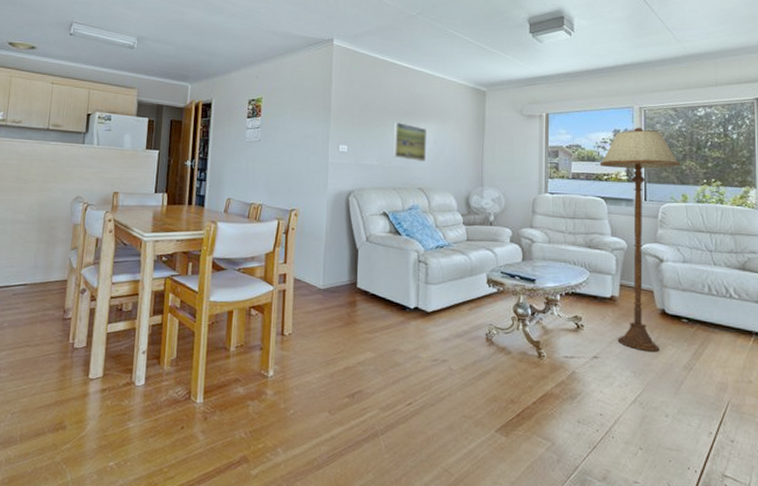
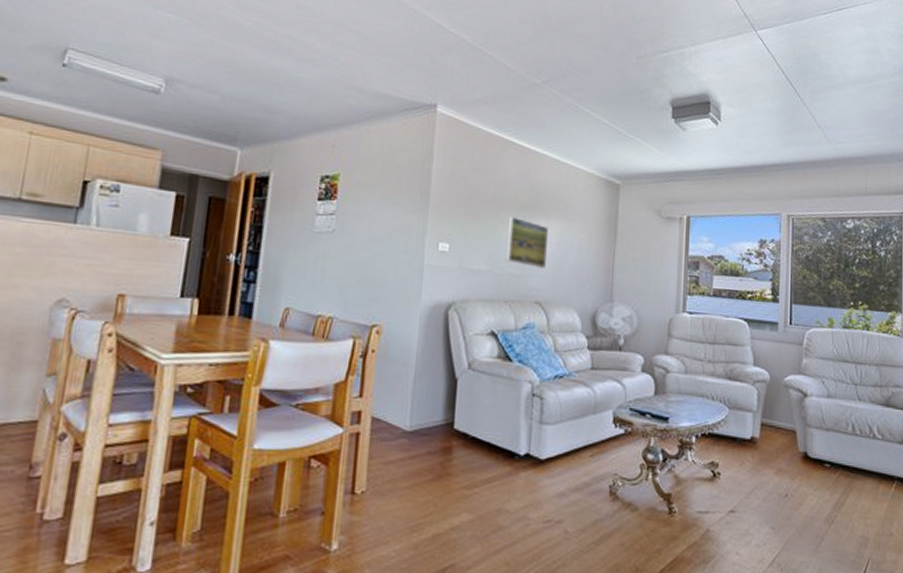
floor lamp: present [599,127,680,351] -> none [743,238,827,502]

